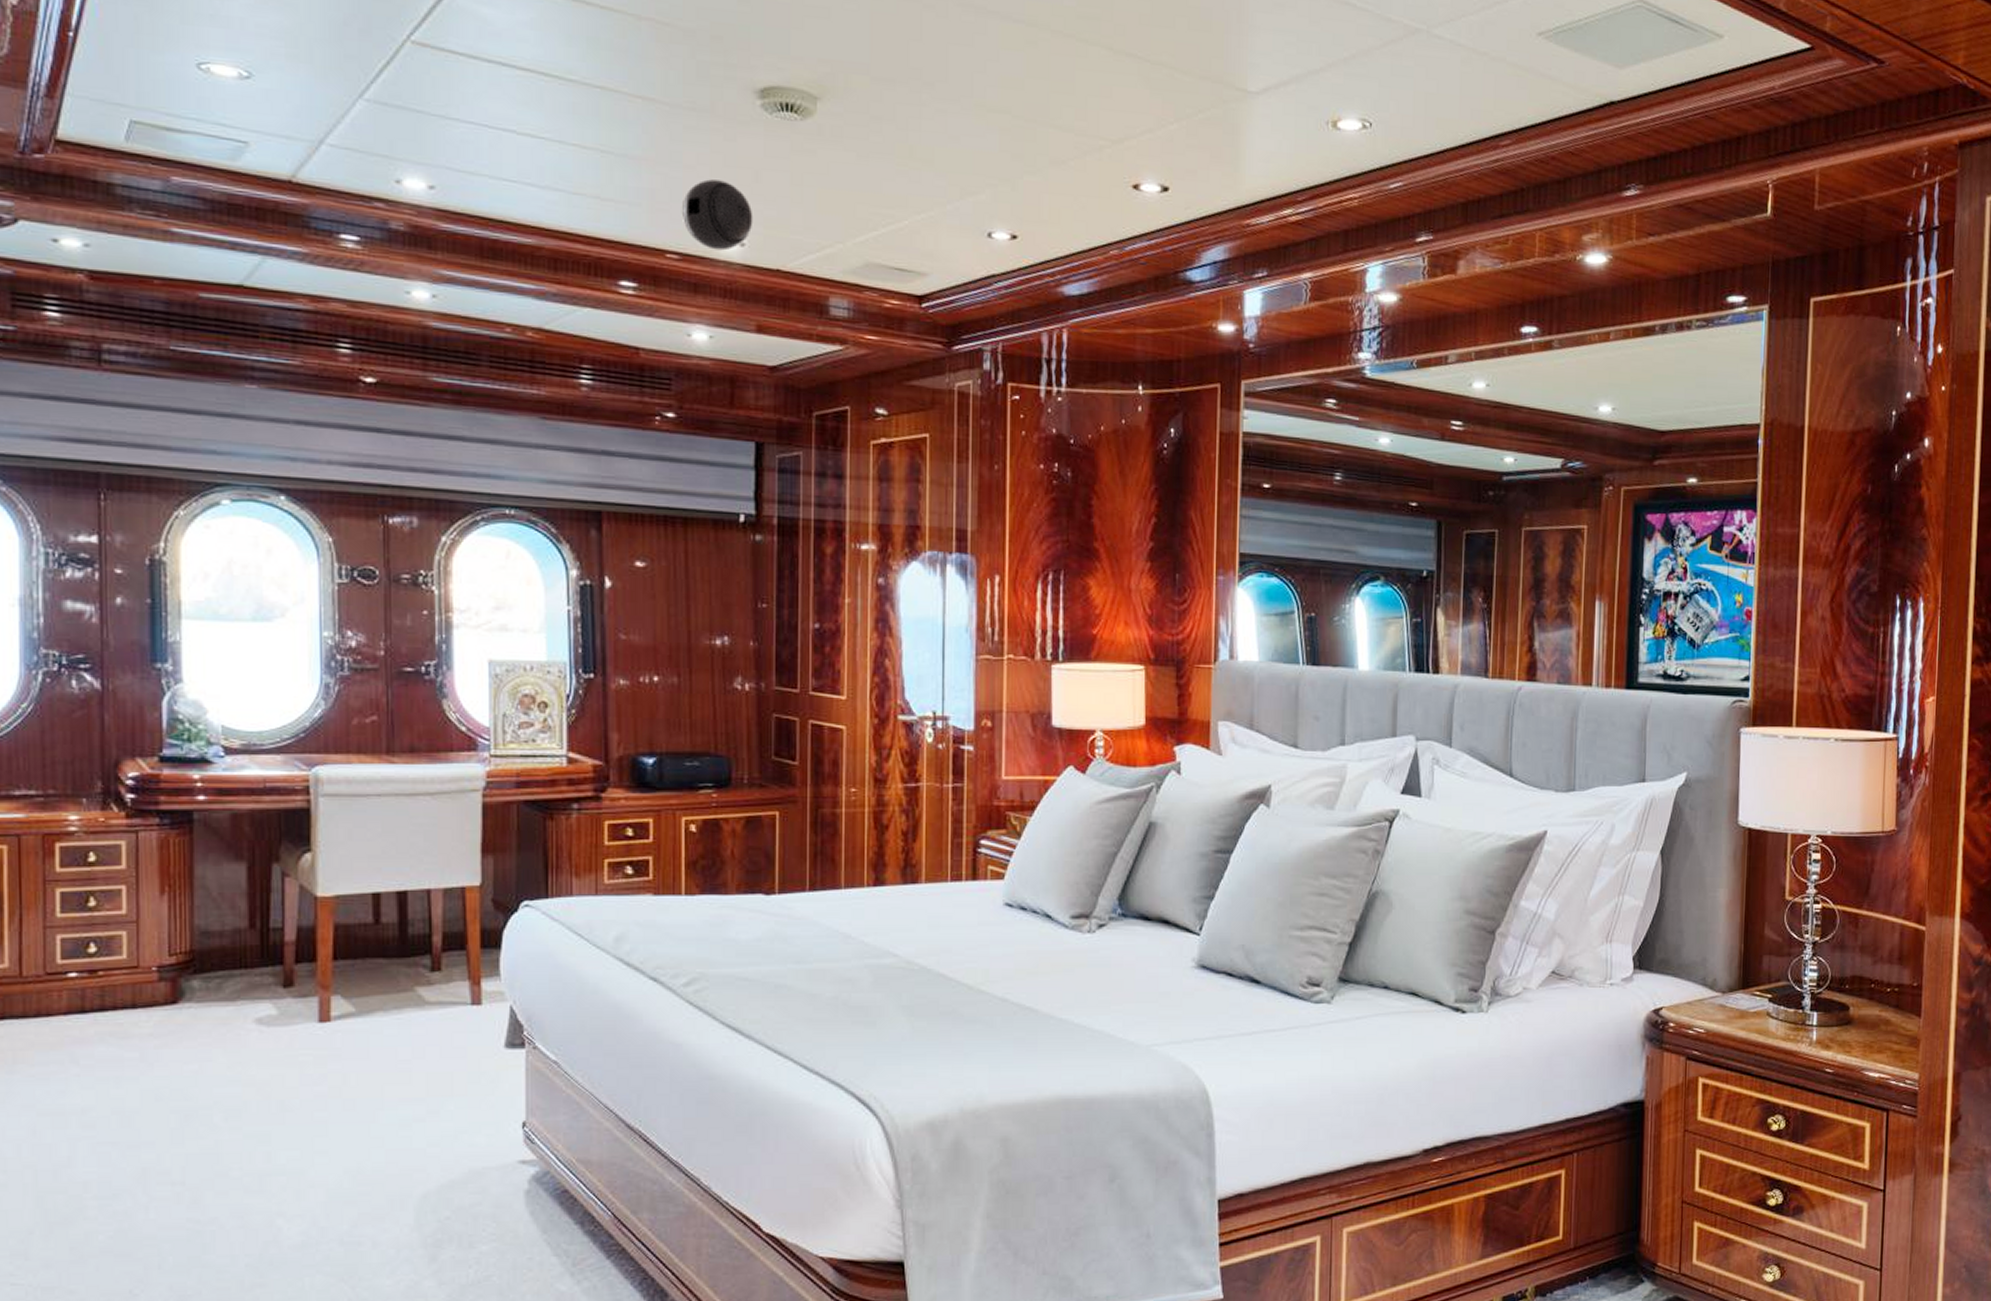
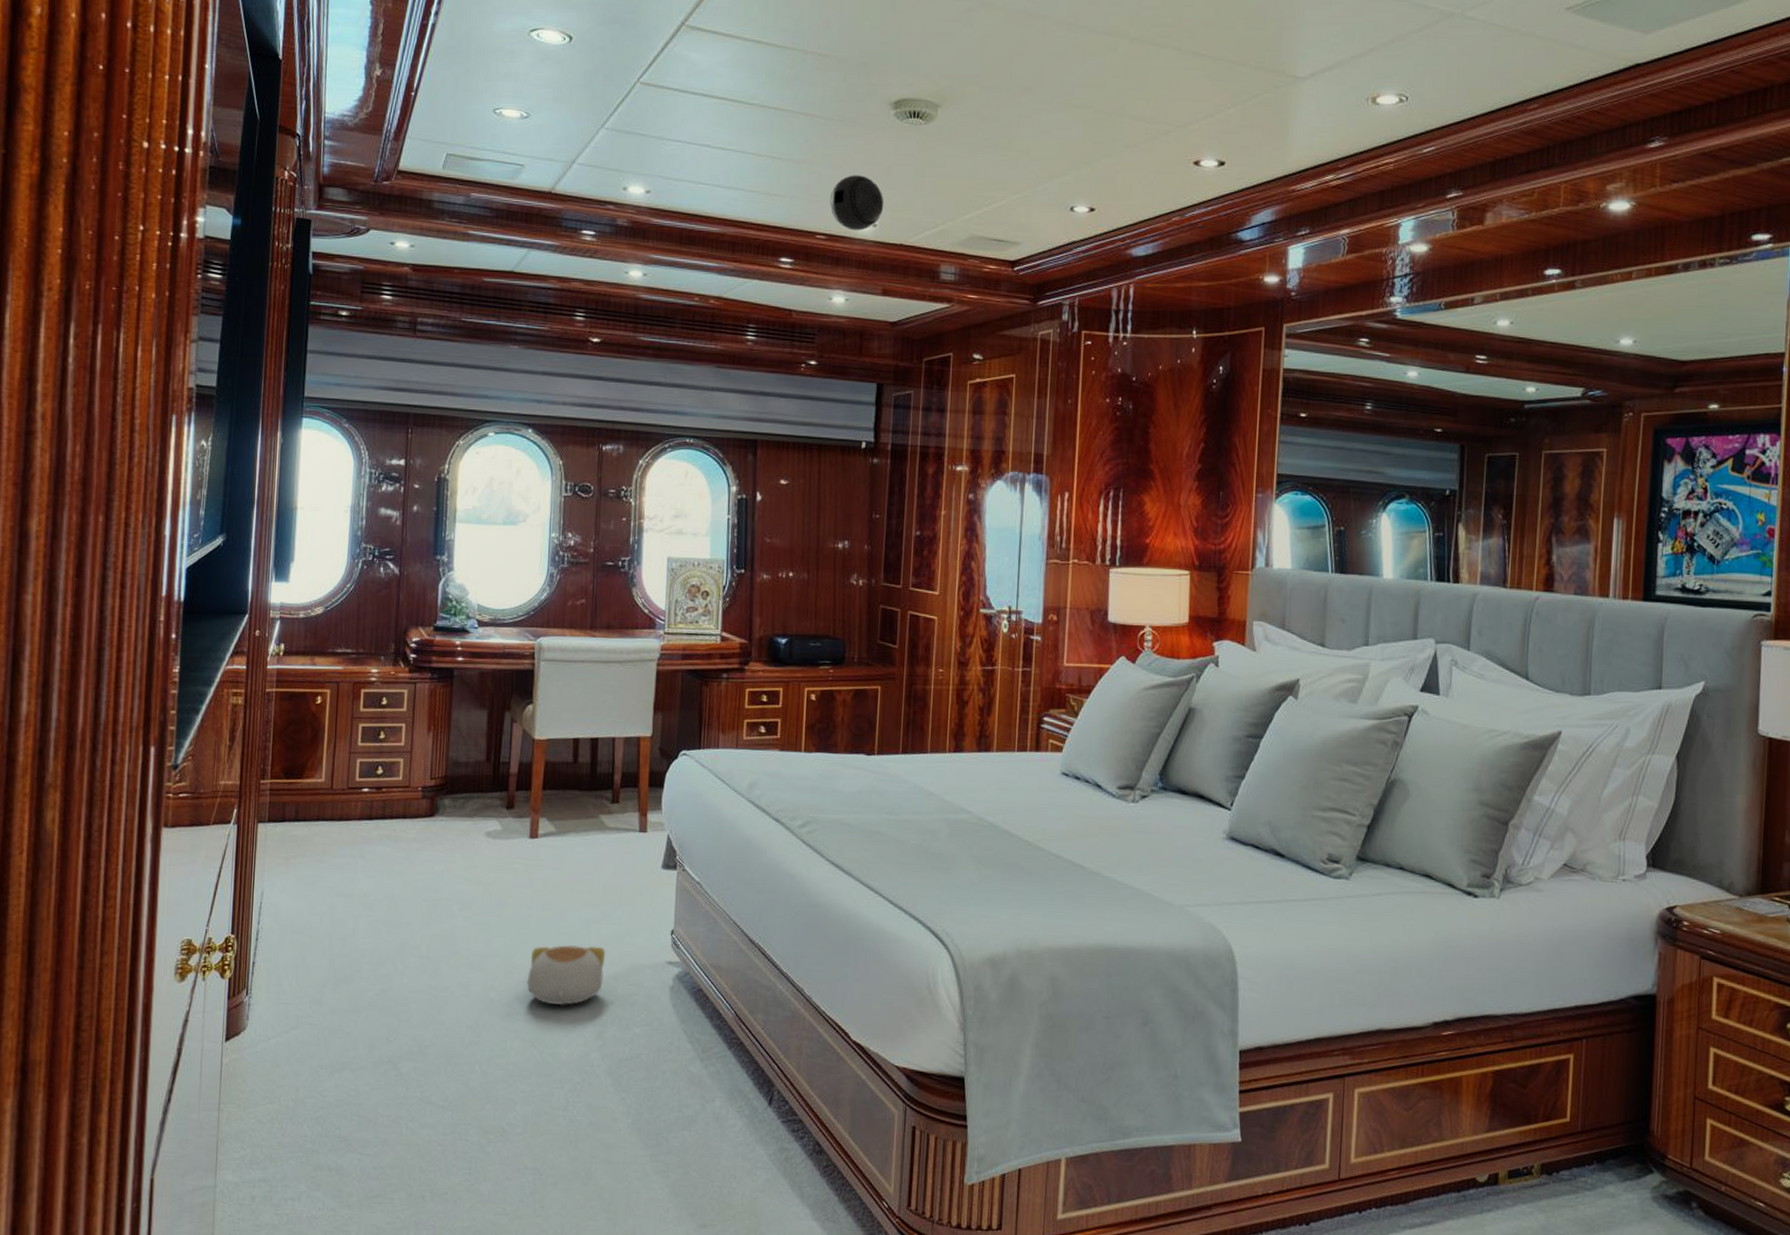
plush toy: none [327,1151,435,1228] -> present [526,945,606,1006]

